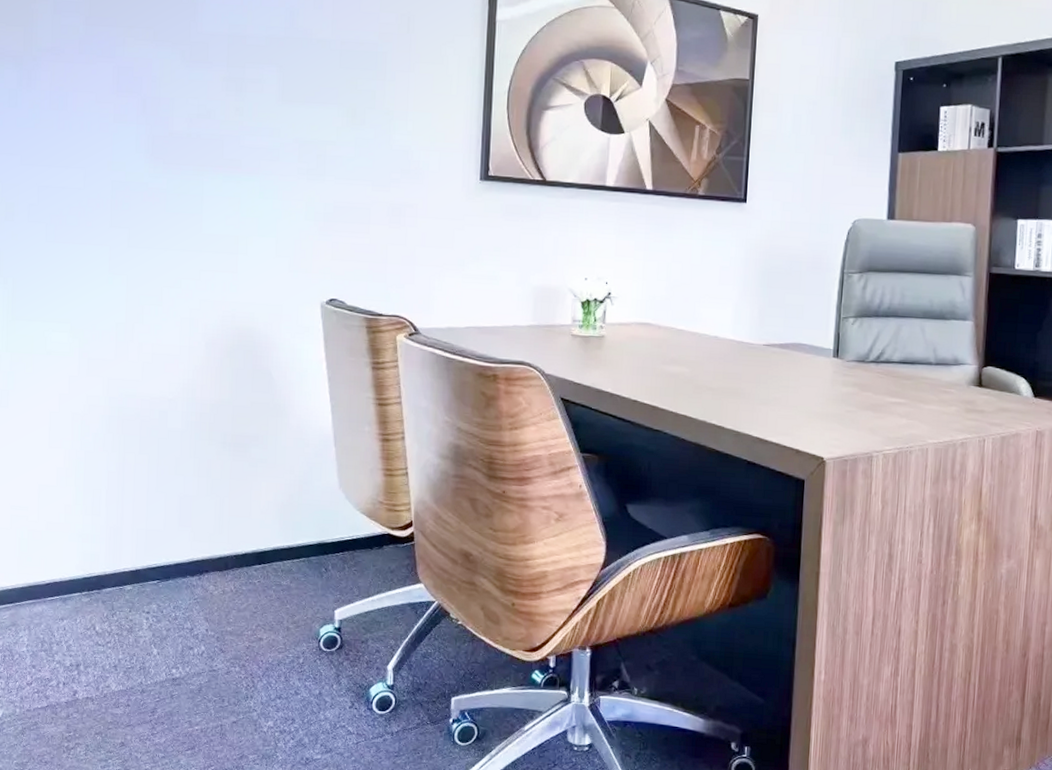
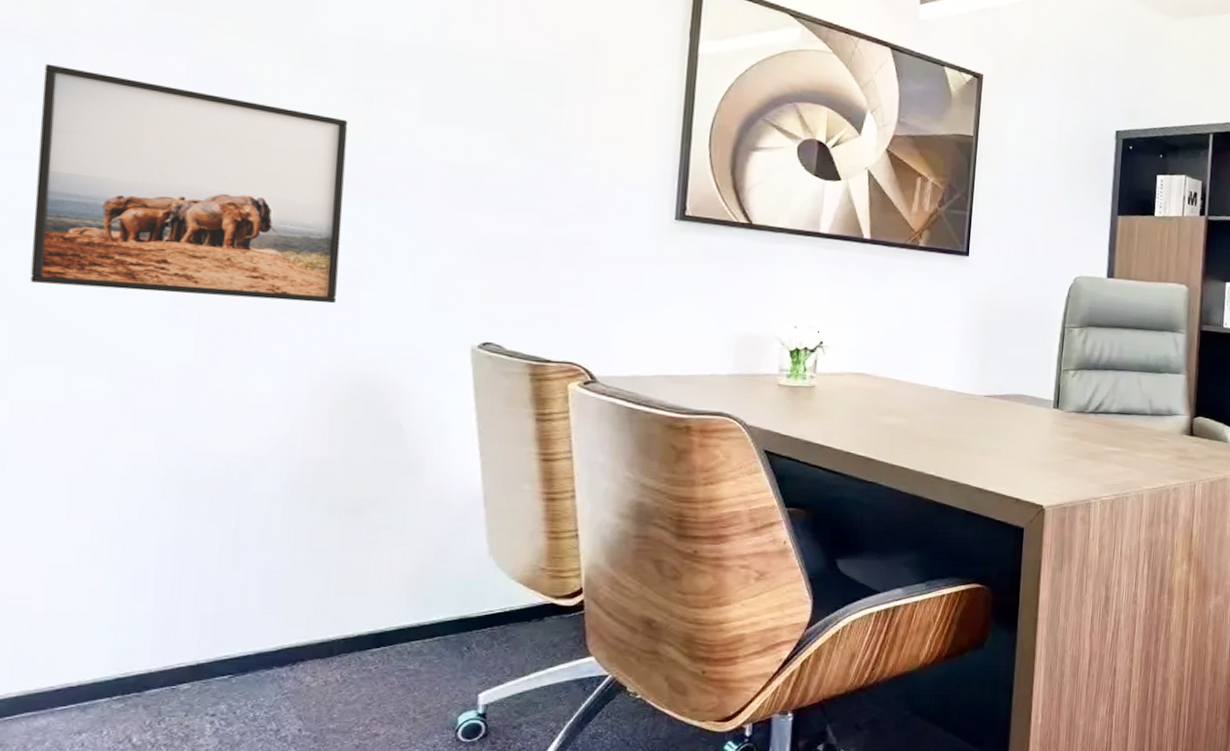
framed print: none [18,77,225,268] -> present [30,63,349,304]

